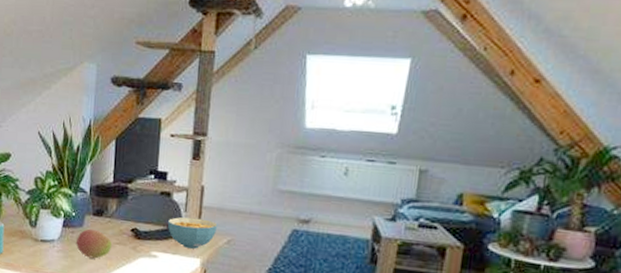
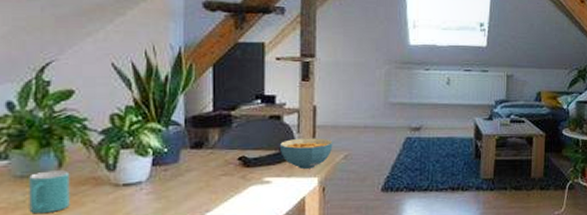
fruit: present [75,228,113,259] -> none [170,163,217,196]

